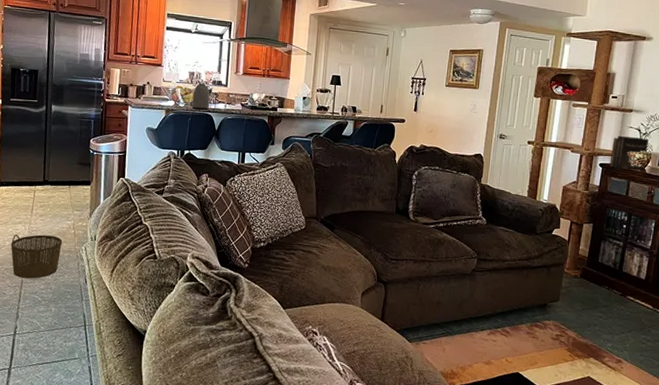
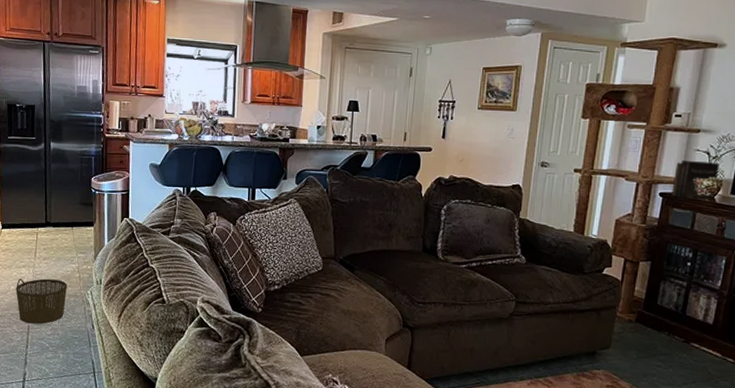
kettle: present [191,83,210,111] -> none [196,114,216,144]

